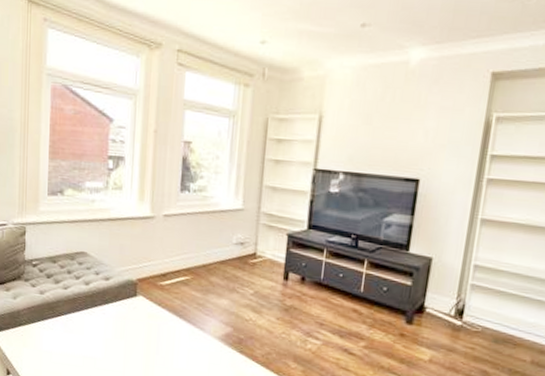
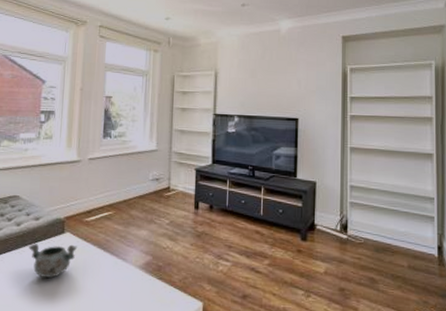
decorative bowl: none [99,305,152,342] -> present [29,244,78,278]

